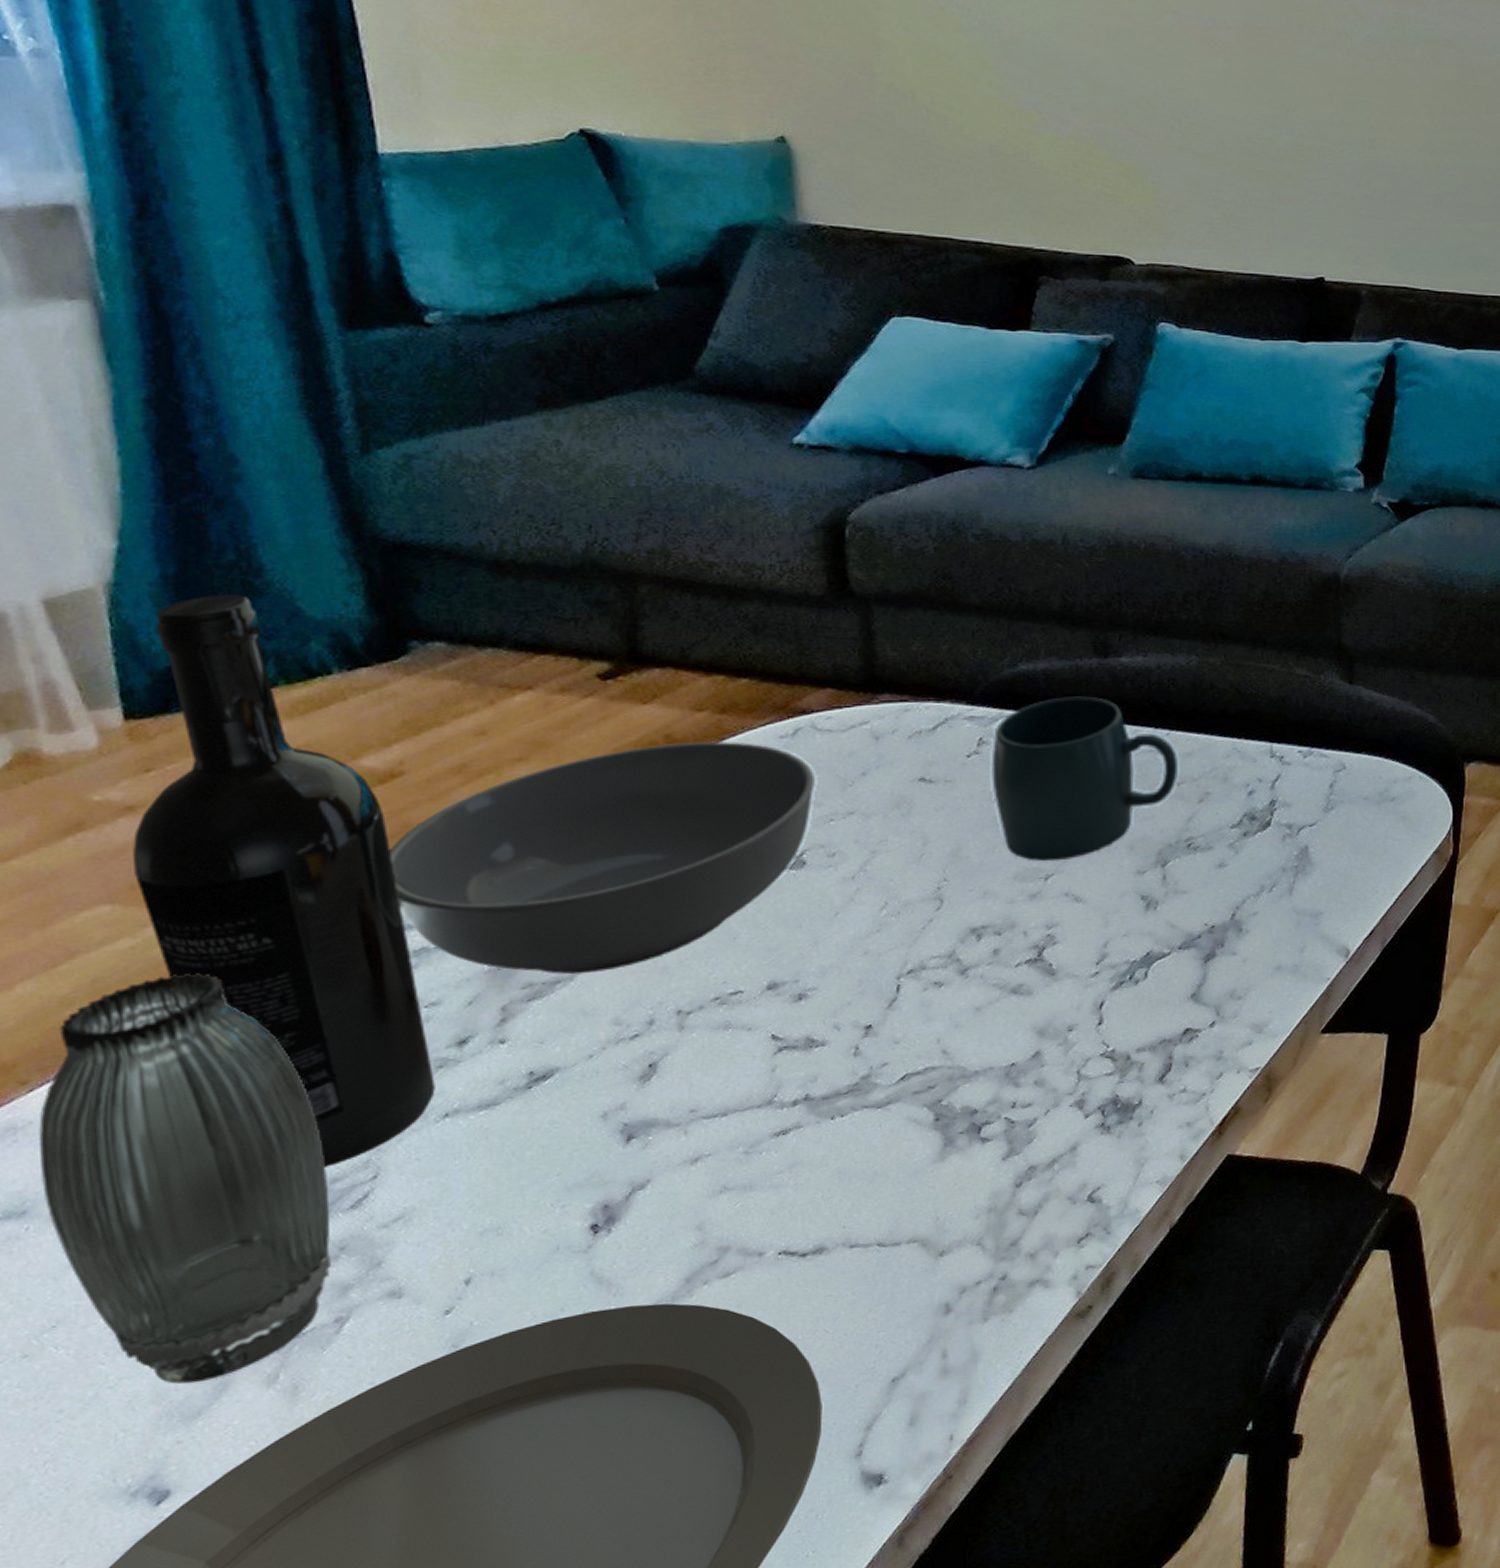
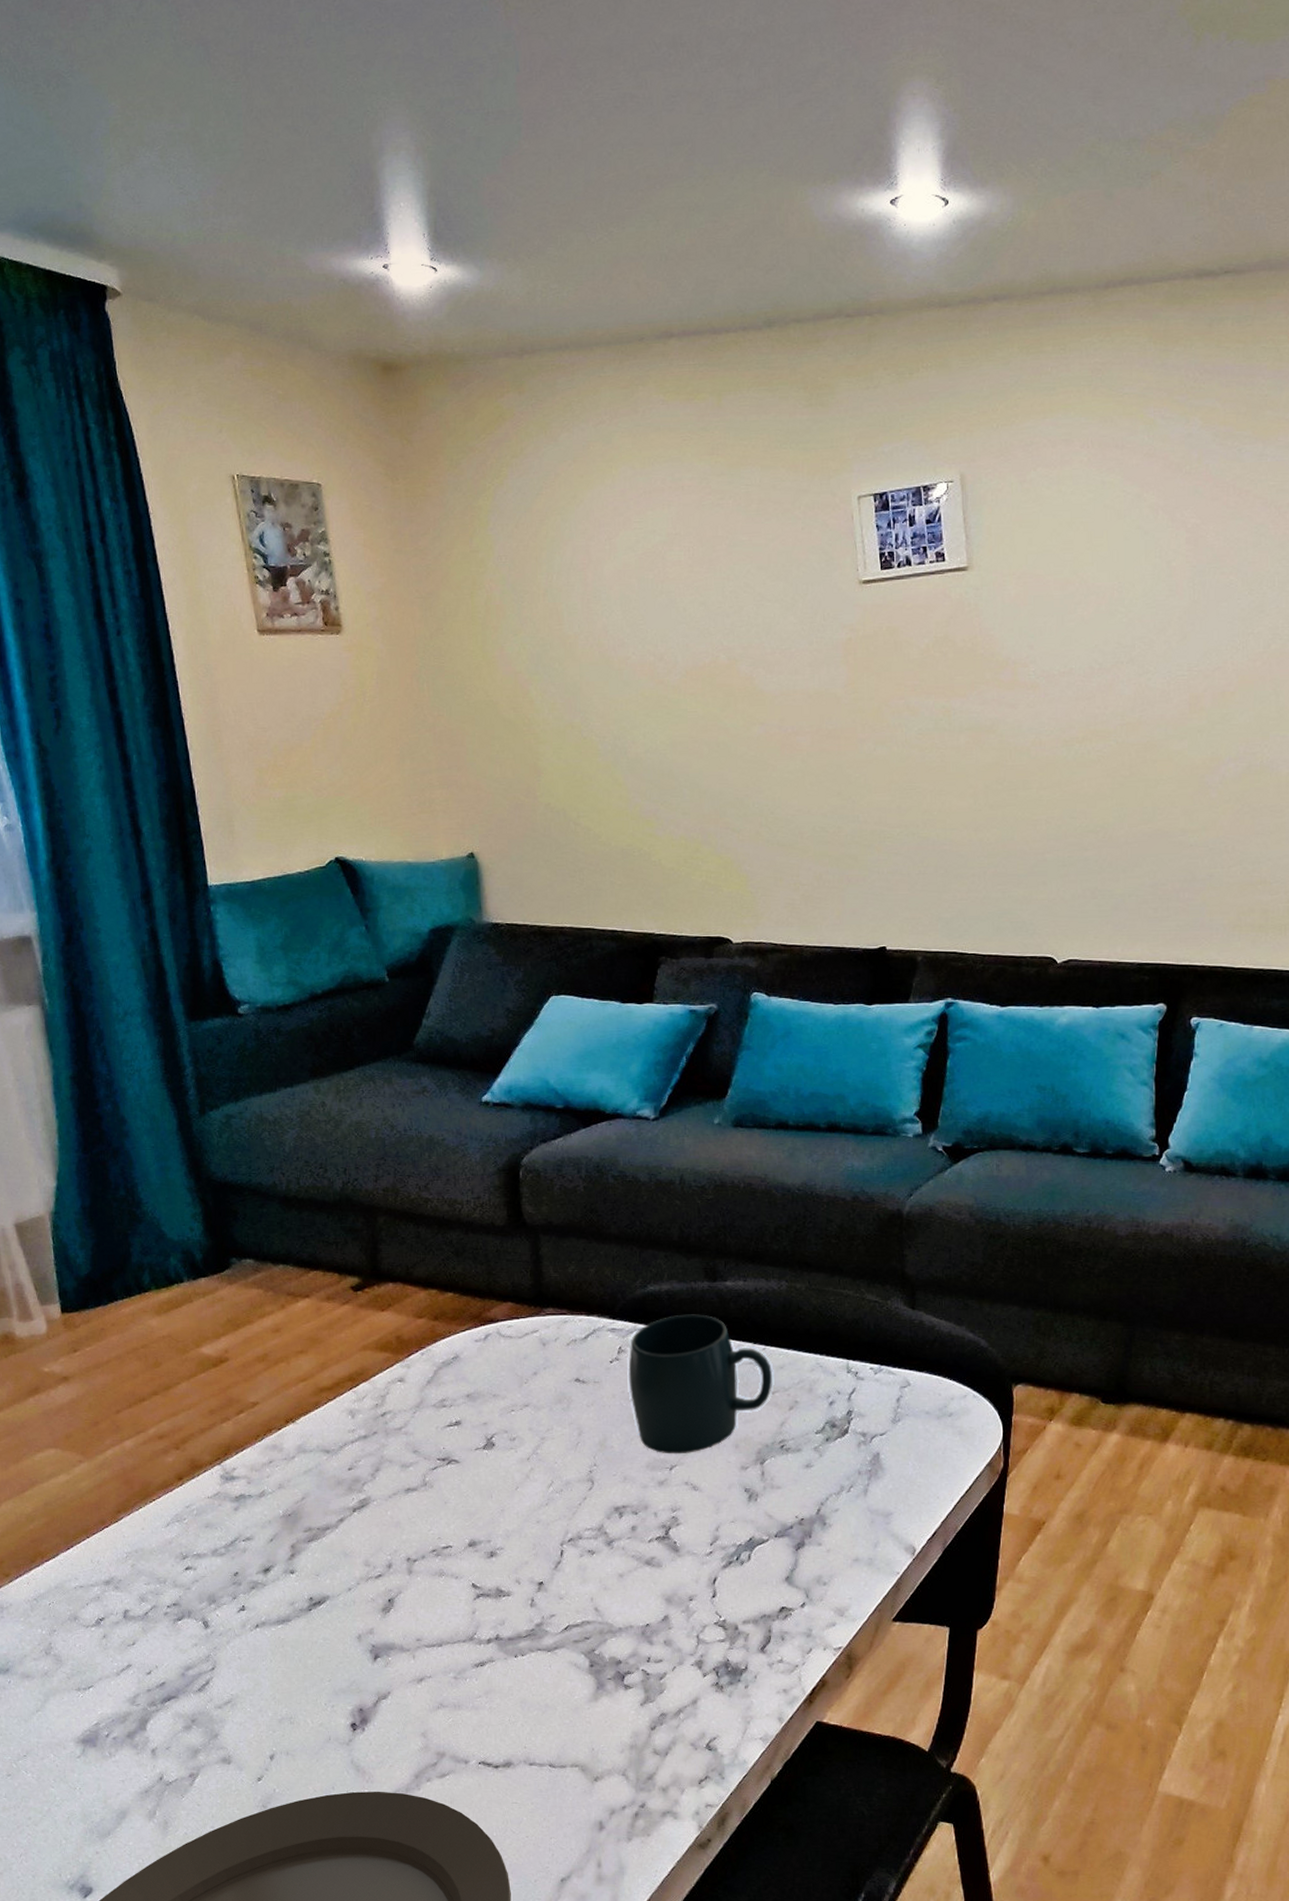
vase: present [39,972,331,1385] -> none [15,1502,187,1810]
wine bottle: present [131,595,435,1167] -> none [66,1221,250,1658]
bowl: present [389,742,815,975] -> none [219,1343,500,1524]

